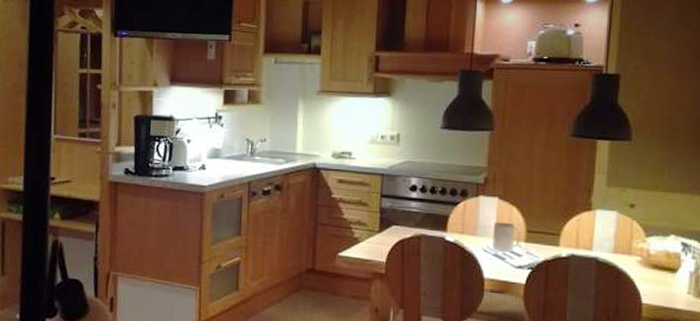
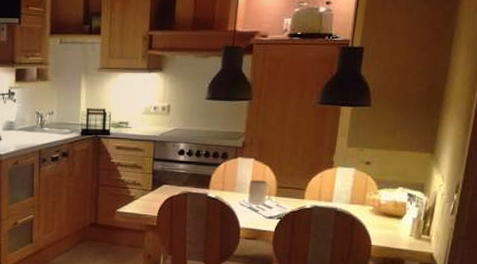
dish rack: none [296,135,333,168] -> present [80,108,112,136]

